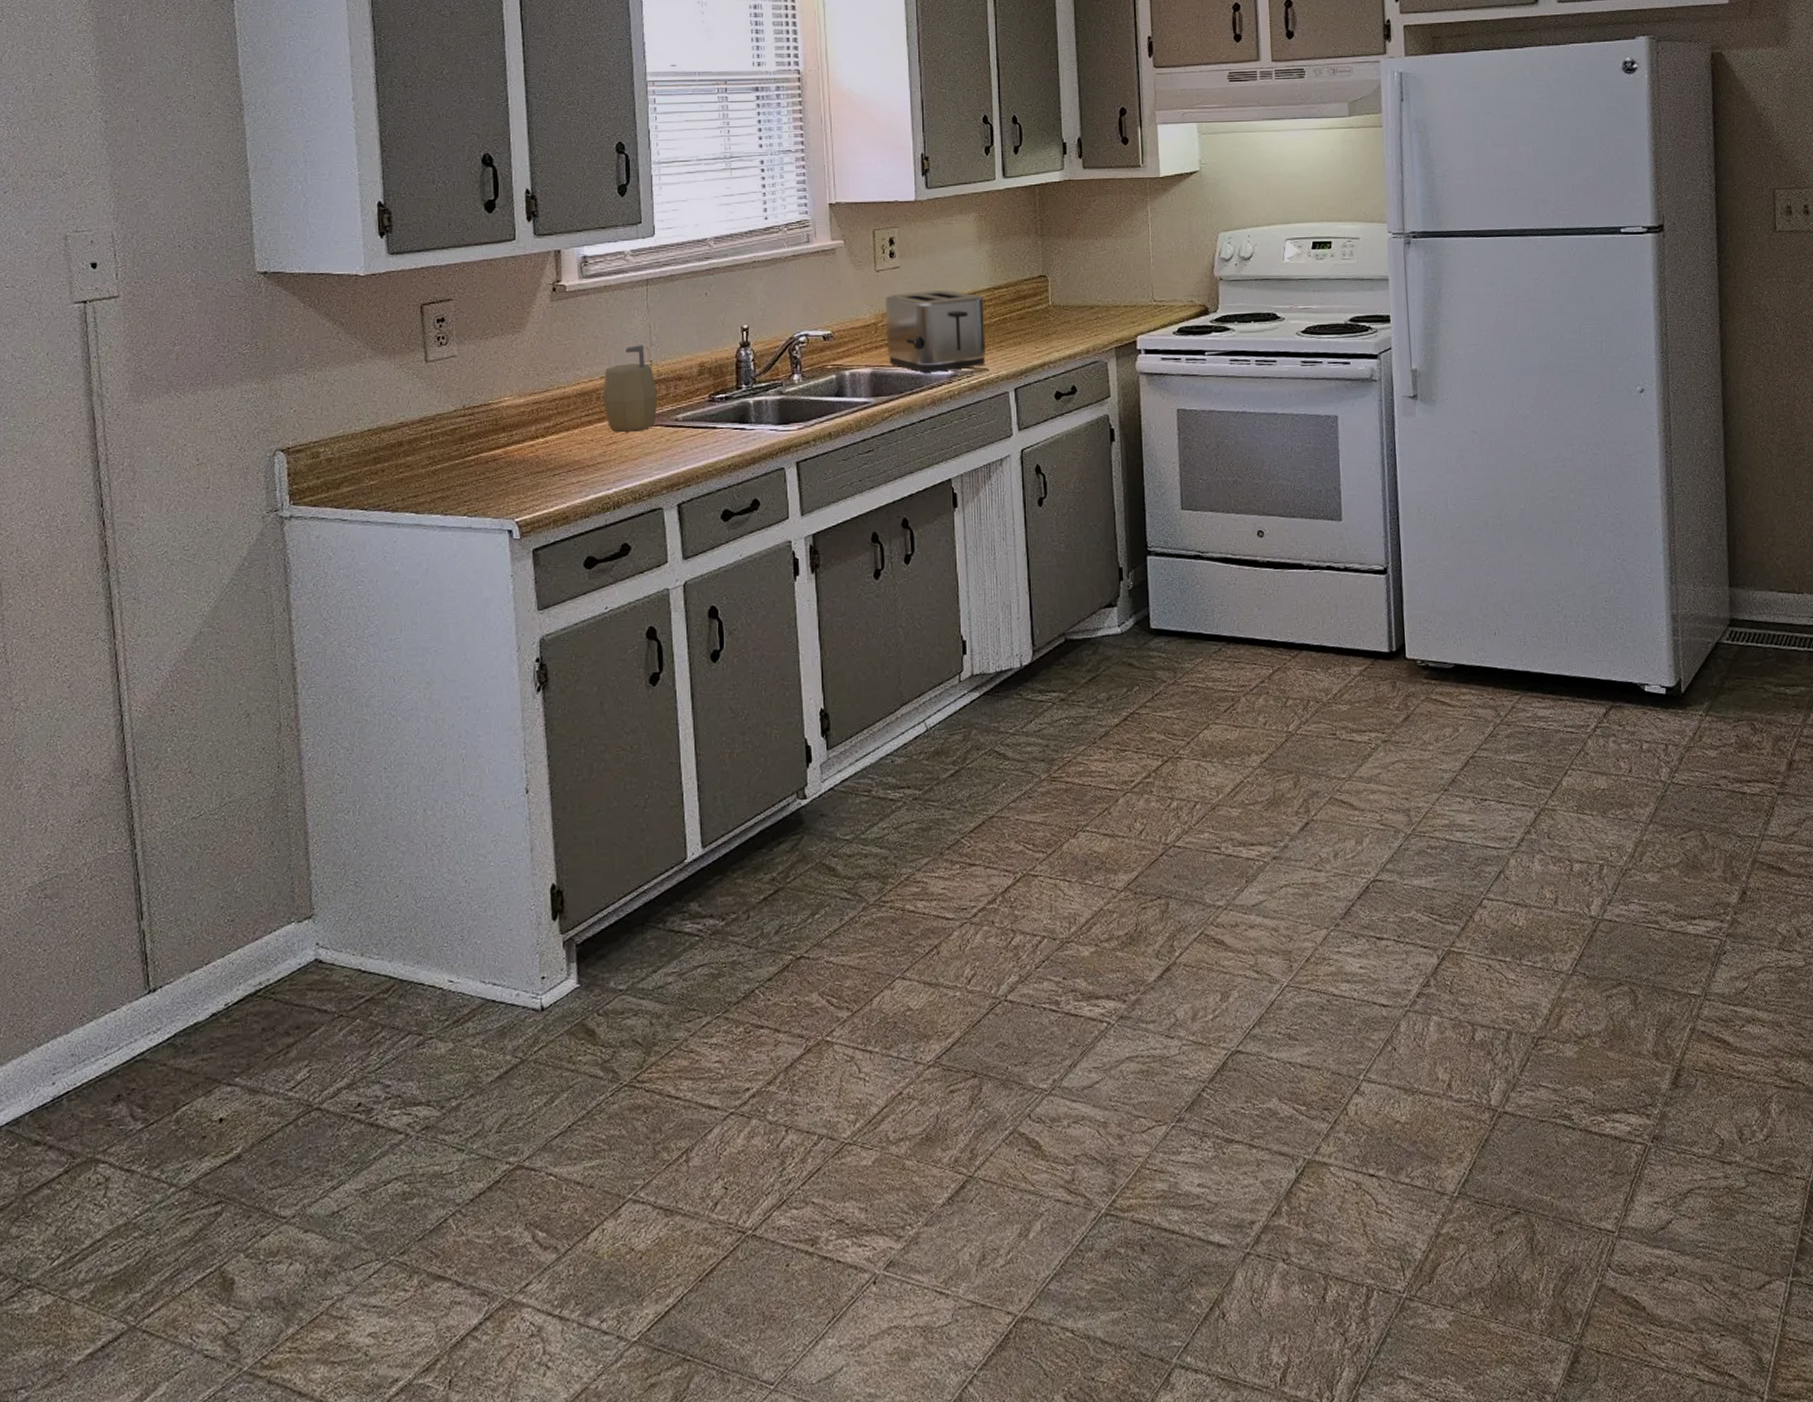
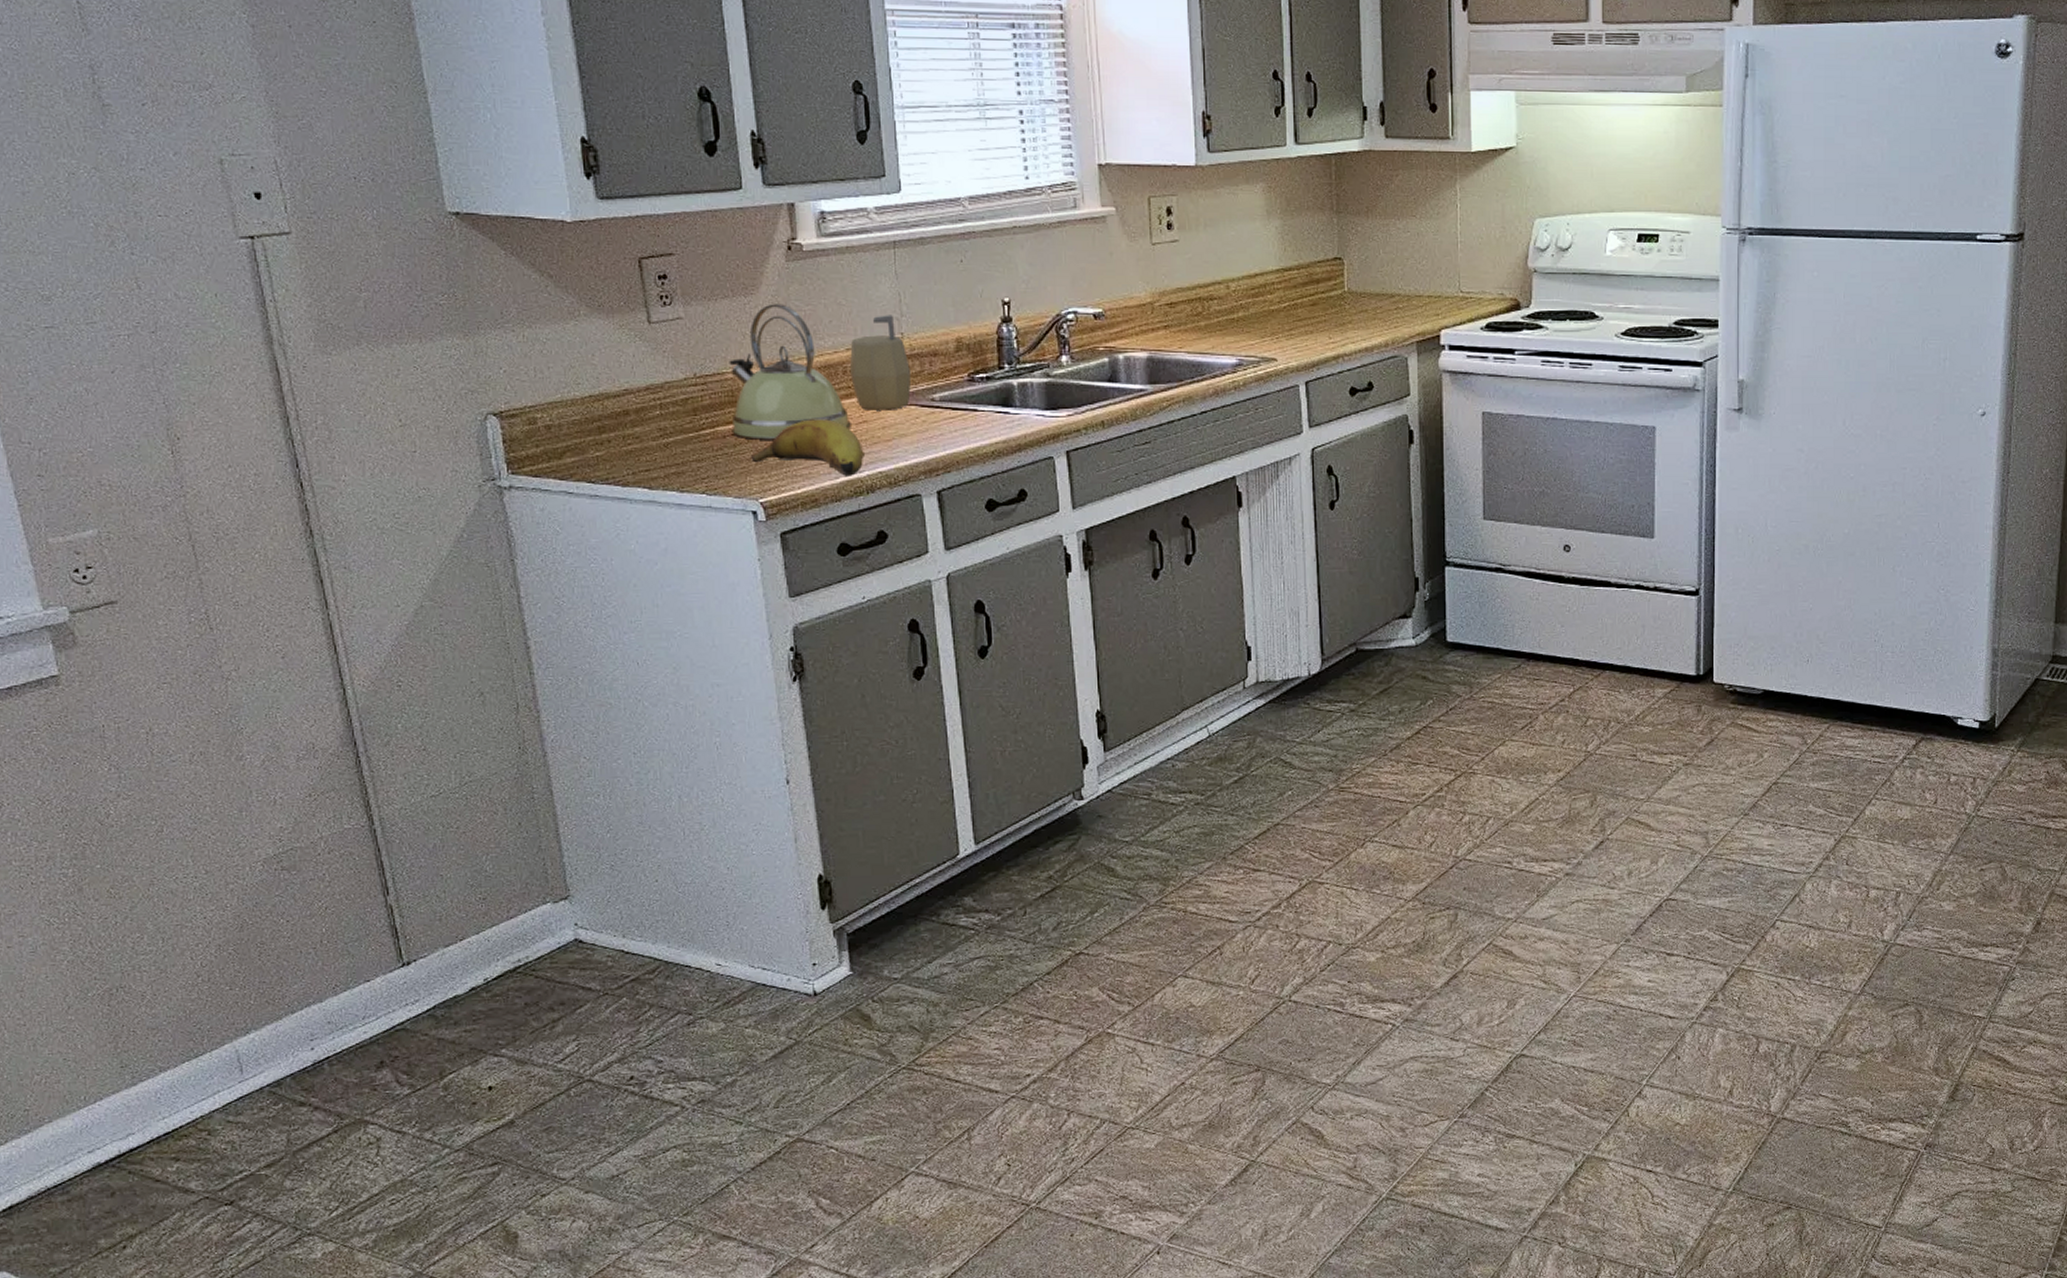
kettle: none [494,339,602,464] -> present [729,304,851,440]
fruit: none [510,442,614,495] -> present [751,419,866,478]
toaster: present [885,290,986,373] -> none [1162,269,1274,360]

